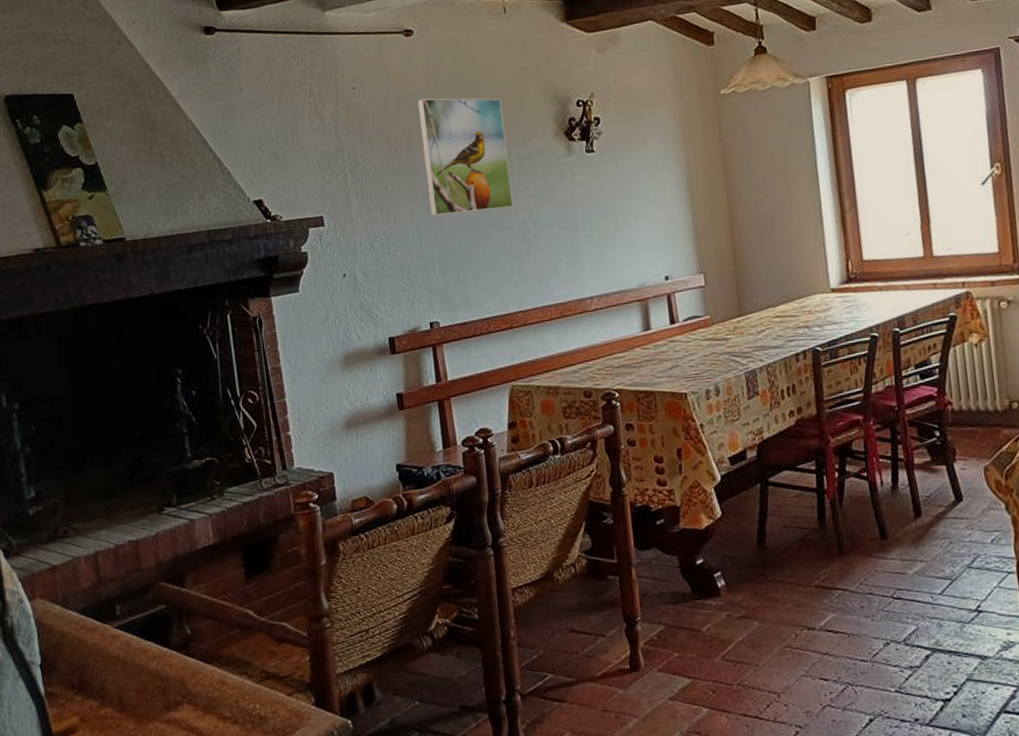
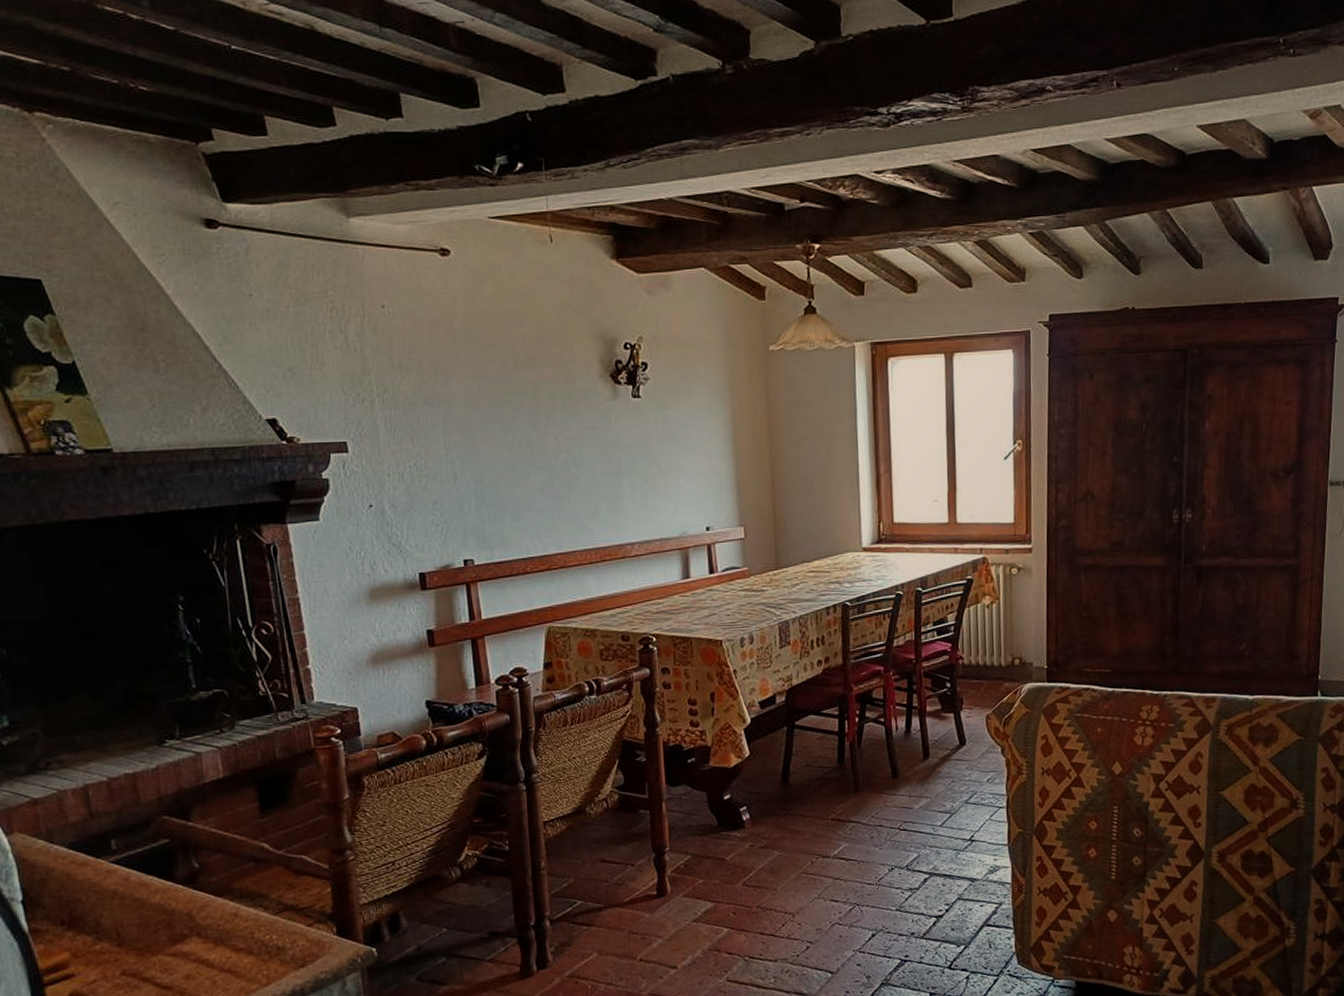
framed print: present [417,98,513,217] -> none [453,325,555,451]

